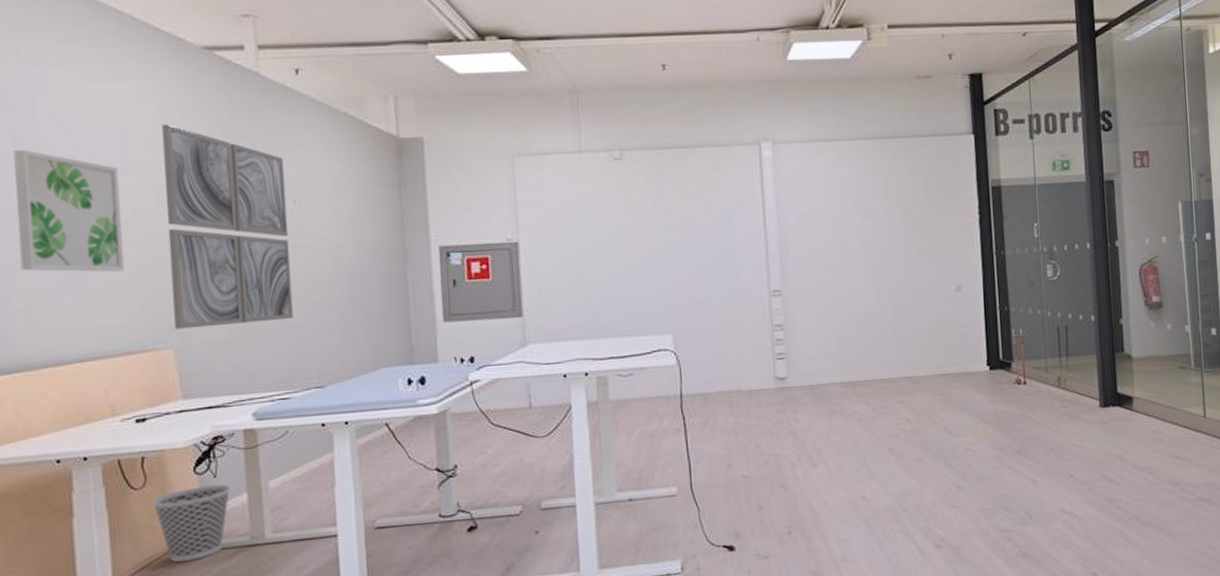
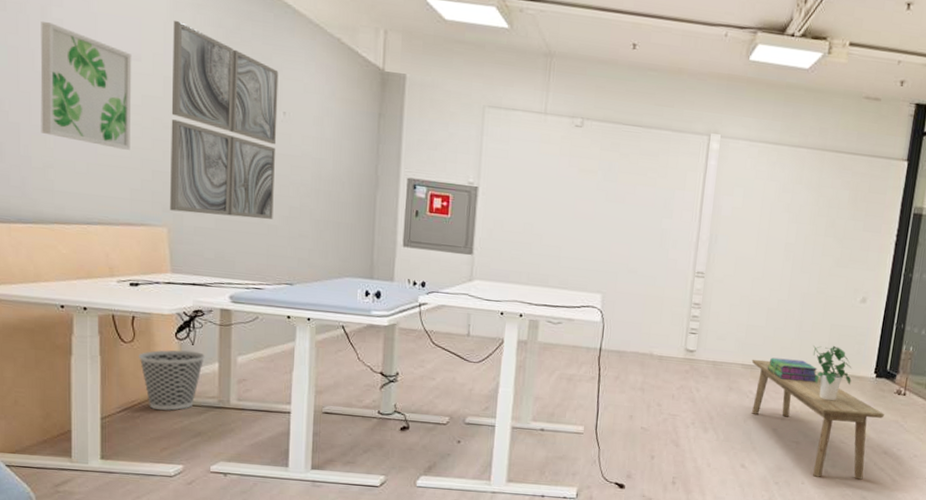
bench: none [850,373,1009,495] -> present [751,359,885,480]
stack of books: none [868,366,925,391] -> present [767,357,818,382]
potted plant: none [914,344,964,406] -> present [812,345,852,401]

